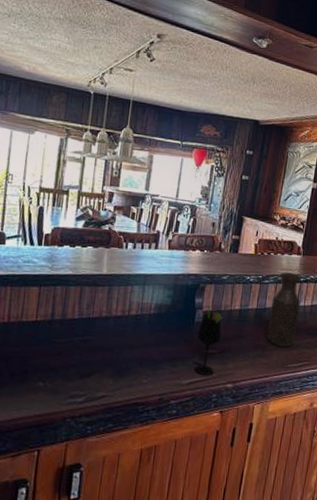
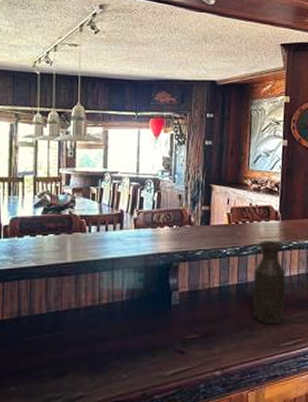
wine glass: present [193,305,223,375] -> none [175,285,202,364]

